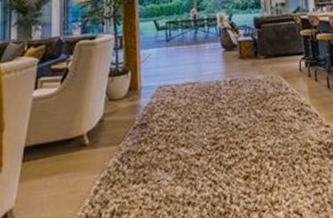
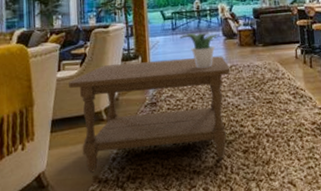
coffee table: none [47,69,230,209] -> present [69,56,231,173]
potted plant: none [175,43,219,84] -> present [180,32,221,69]

